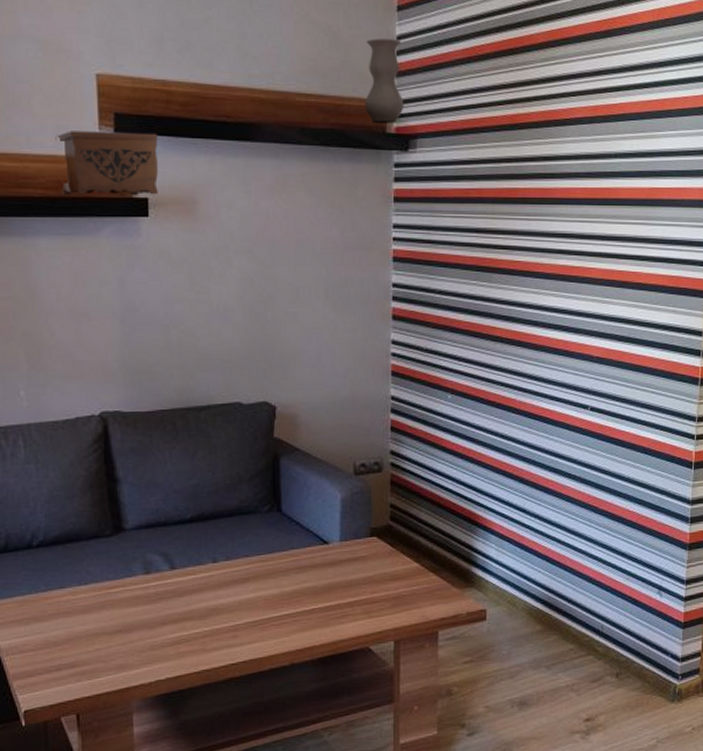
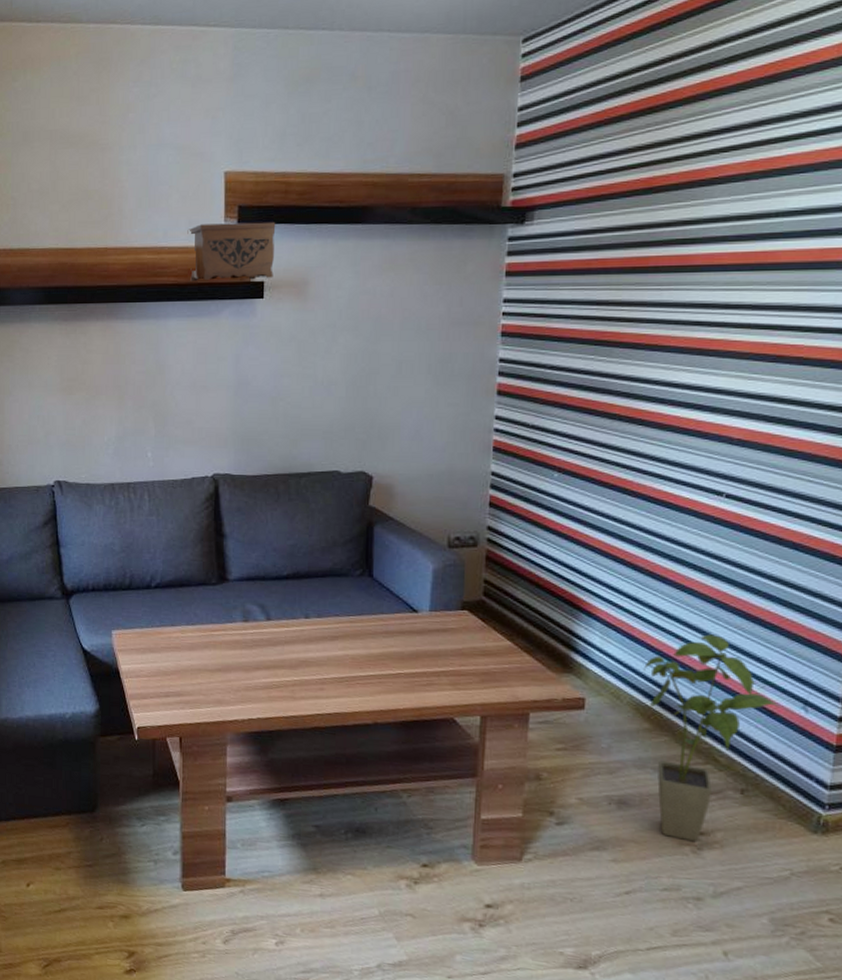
vase: present [364,38,404,124] -> none [479,111,523,199]
house plant: none [533,536,640,729] -> present [642,634,779,842]

